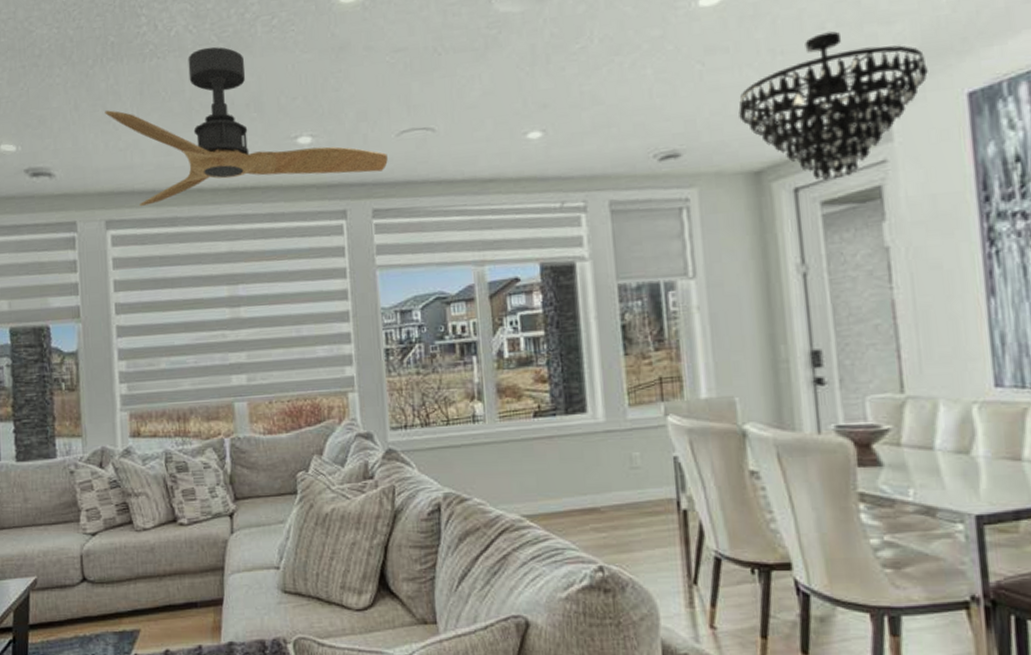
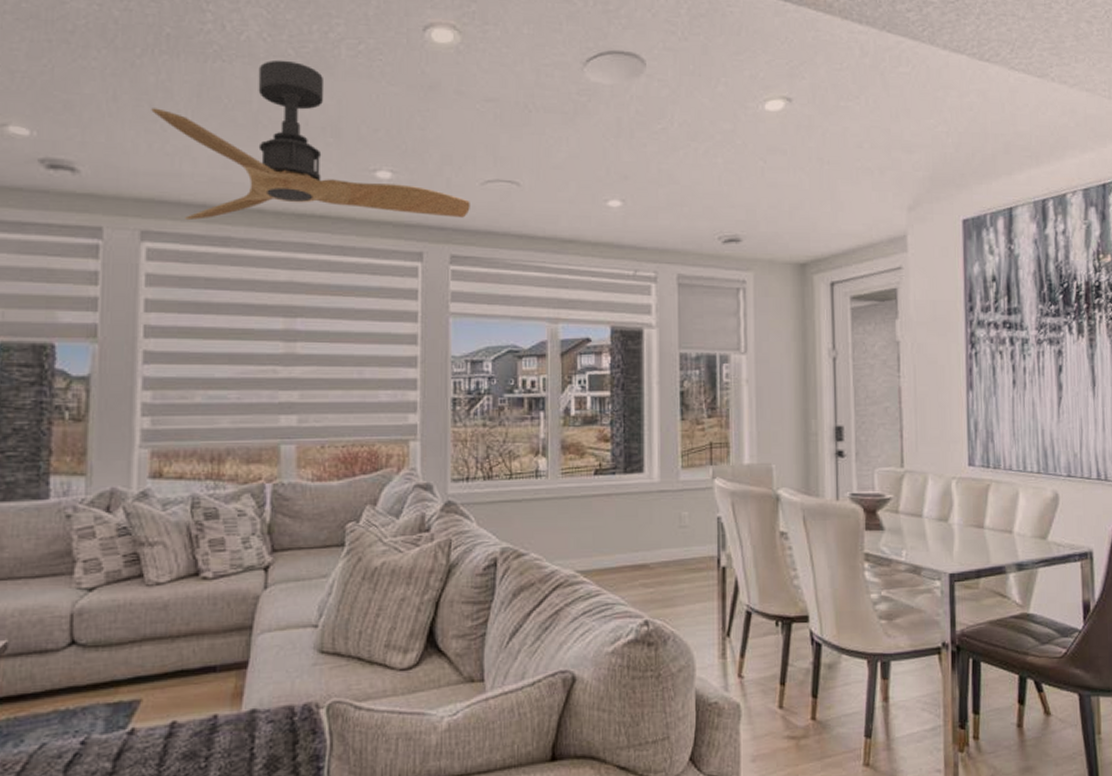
chandelier: present [738,31,928,180] -> none [791,151,936,278]

